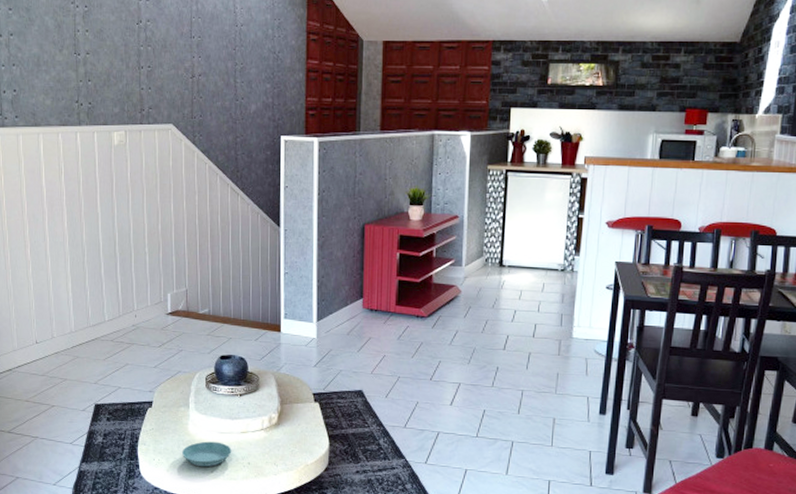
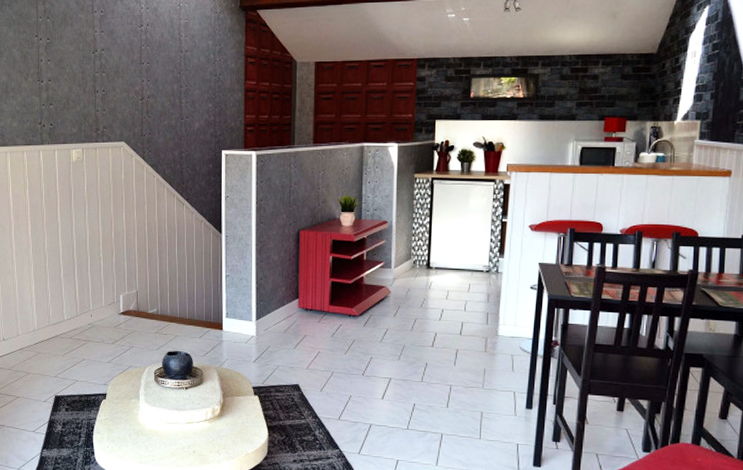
saucer: present [182,441,232,467] -> none [133,431,178,455]

